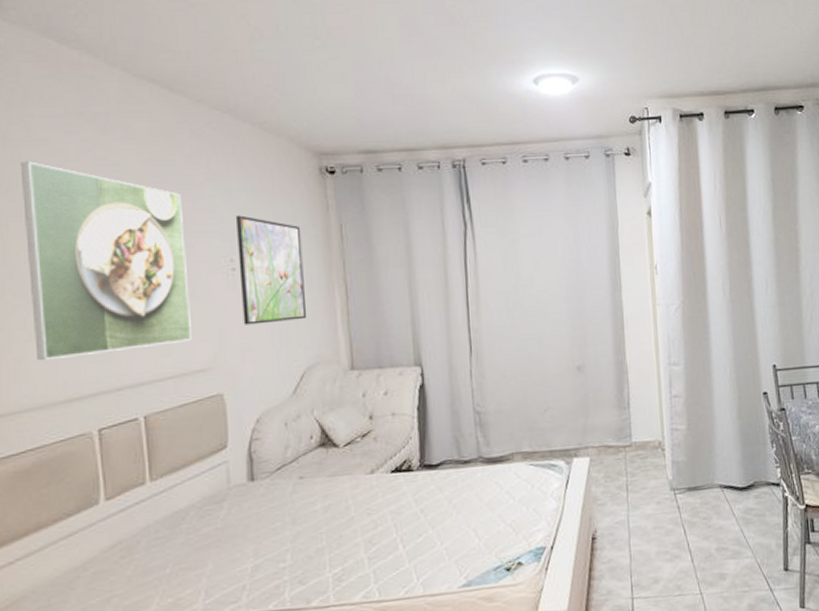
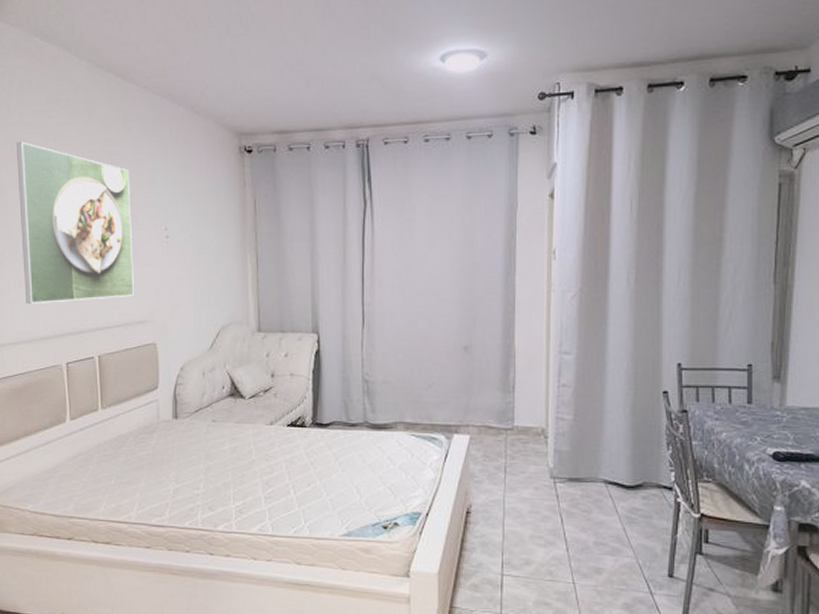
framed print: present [236,215,307,325] -> none [171,189,224,286]

